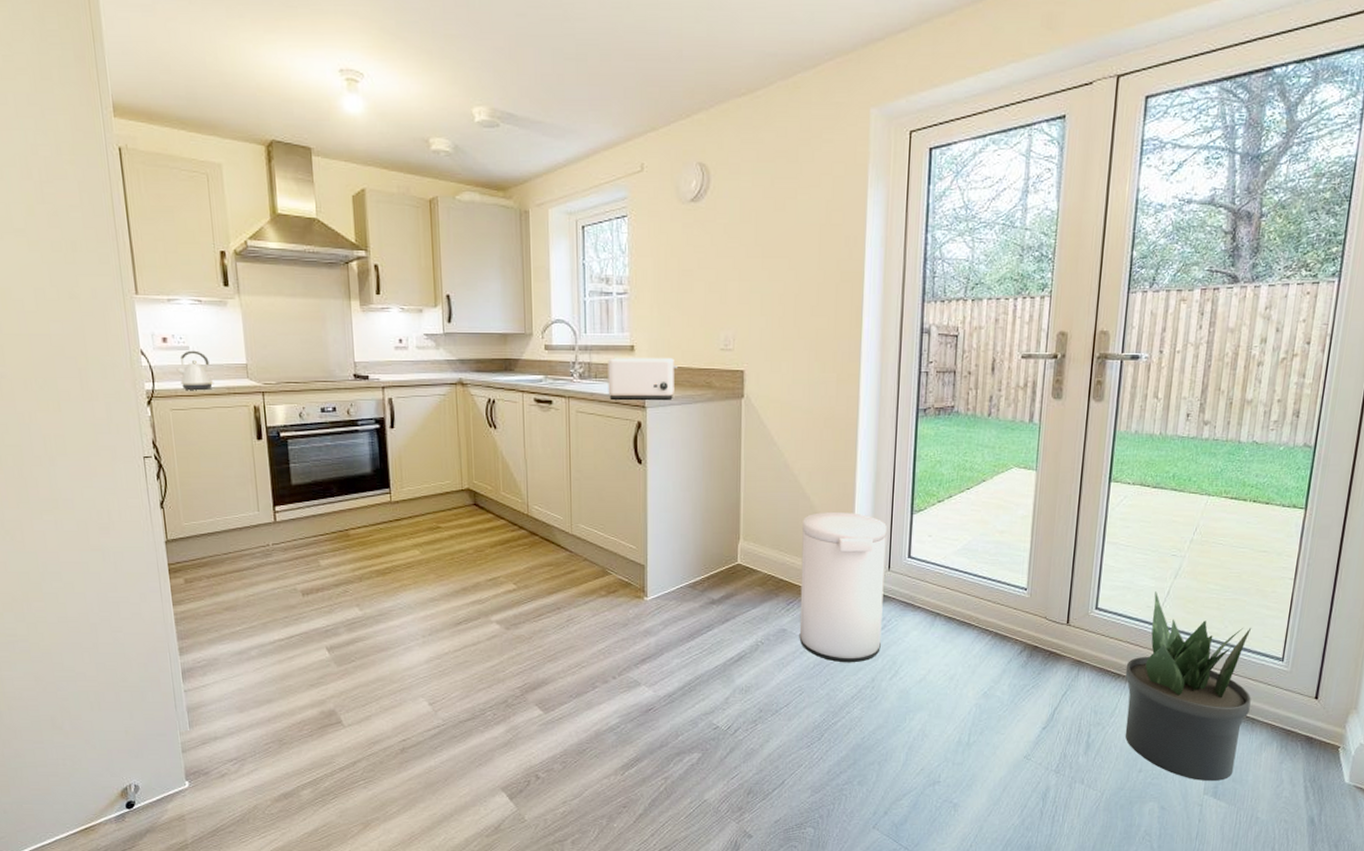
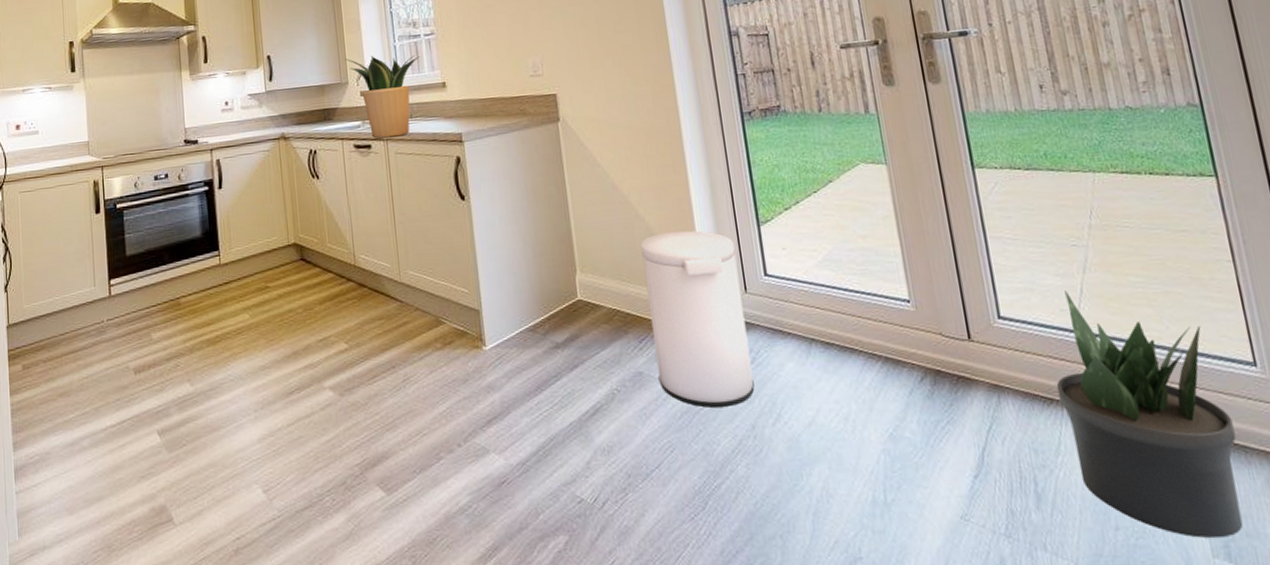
kettle: present [176,350,214,391] -> none [26,134,59,173]
potted plant: none [531,309,610,395] -> present [345,55,420,139]
toaster: present [608,357,679,400] -> none [421,89,491,138]

